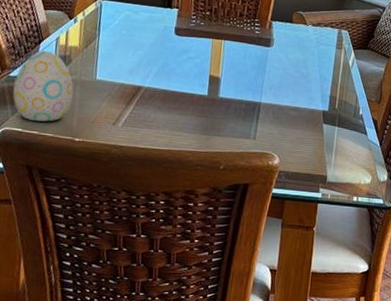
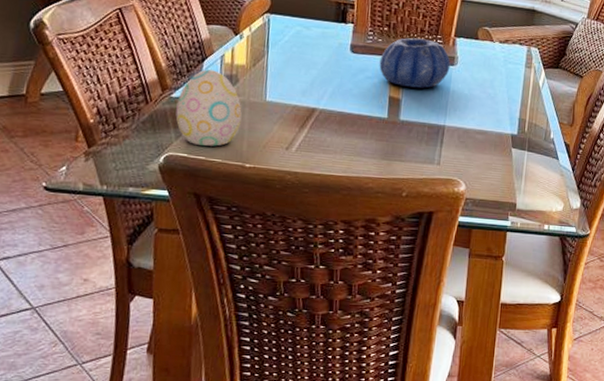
decorative bowl: none [201,21,267,68] -> present [379,37,451,89]

